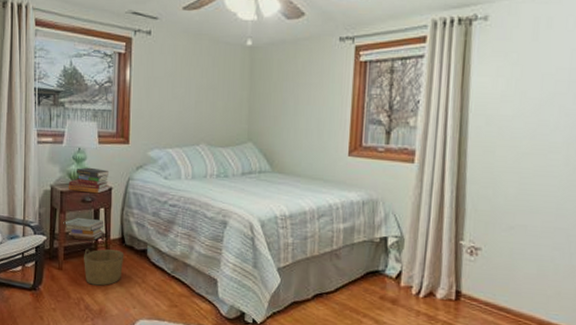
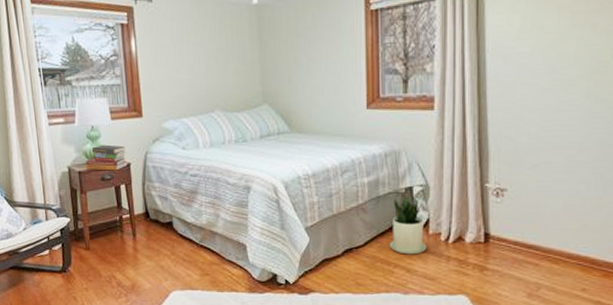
books: present [63,217,104,240] -> none [85,196,127,219]
basket: present [84,249,125,286] -> none [110,225,151,262]
planter: none [359,245,397,306] -> present [389,195,427,255]

